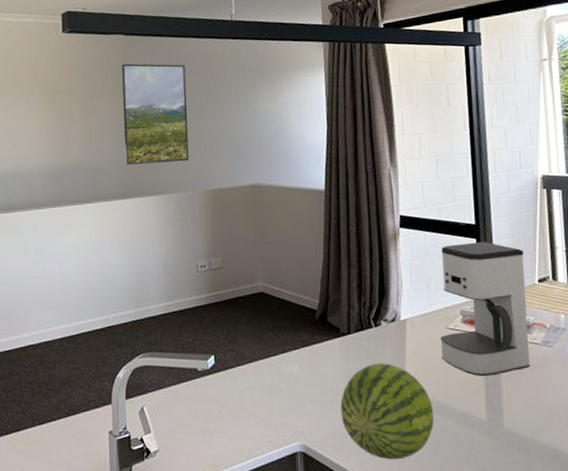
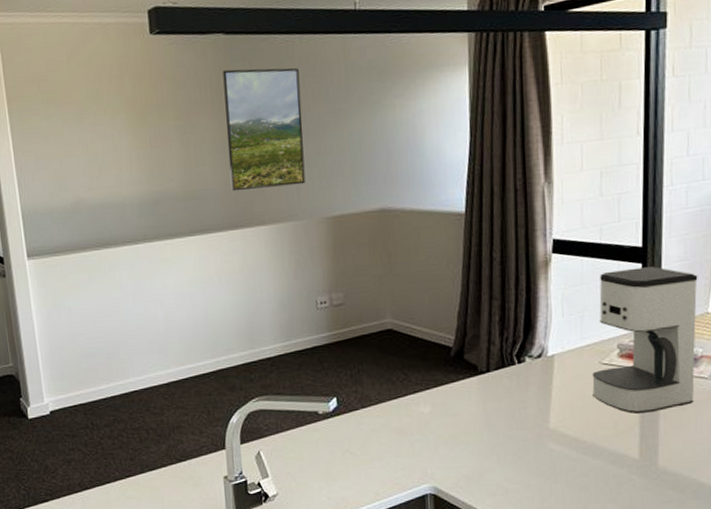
fruit: present [340,363,435,460] -> none [476,402,580,501]

